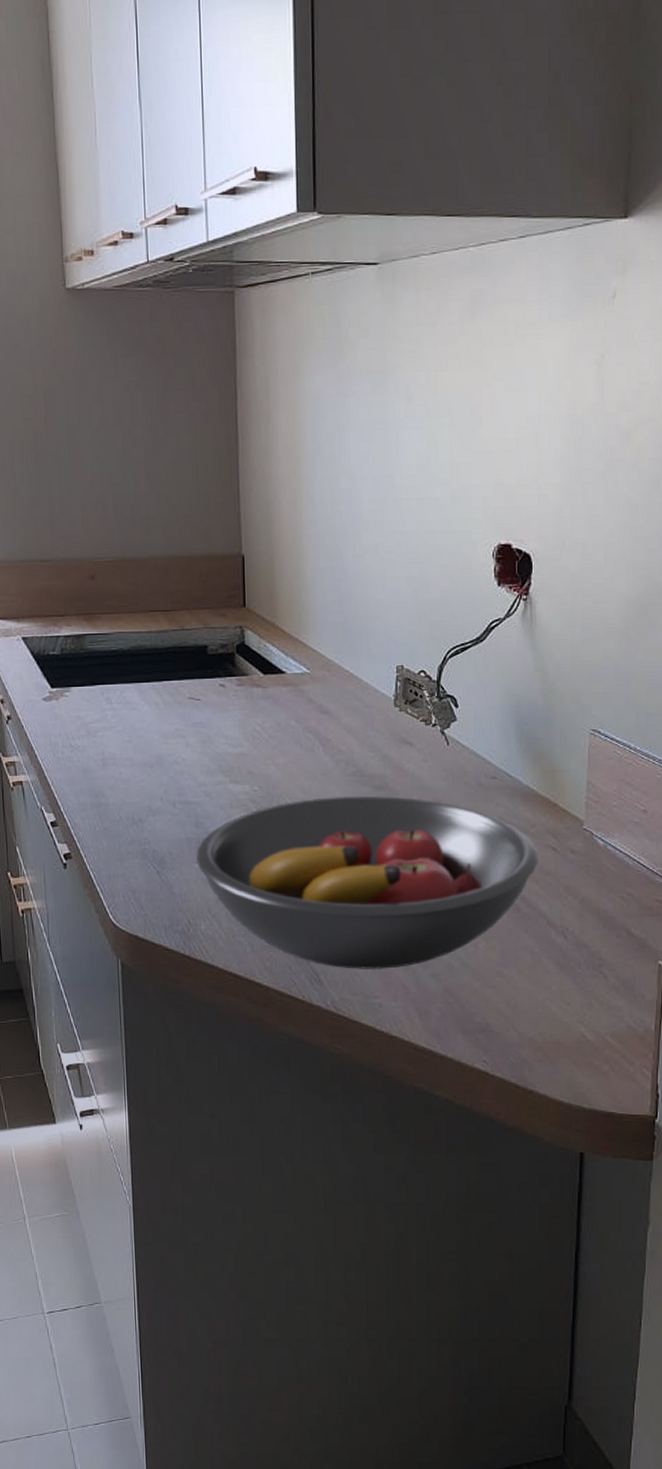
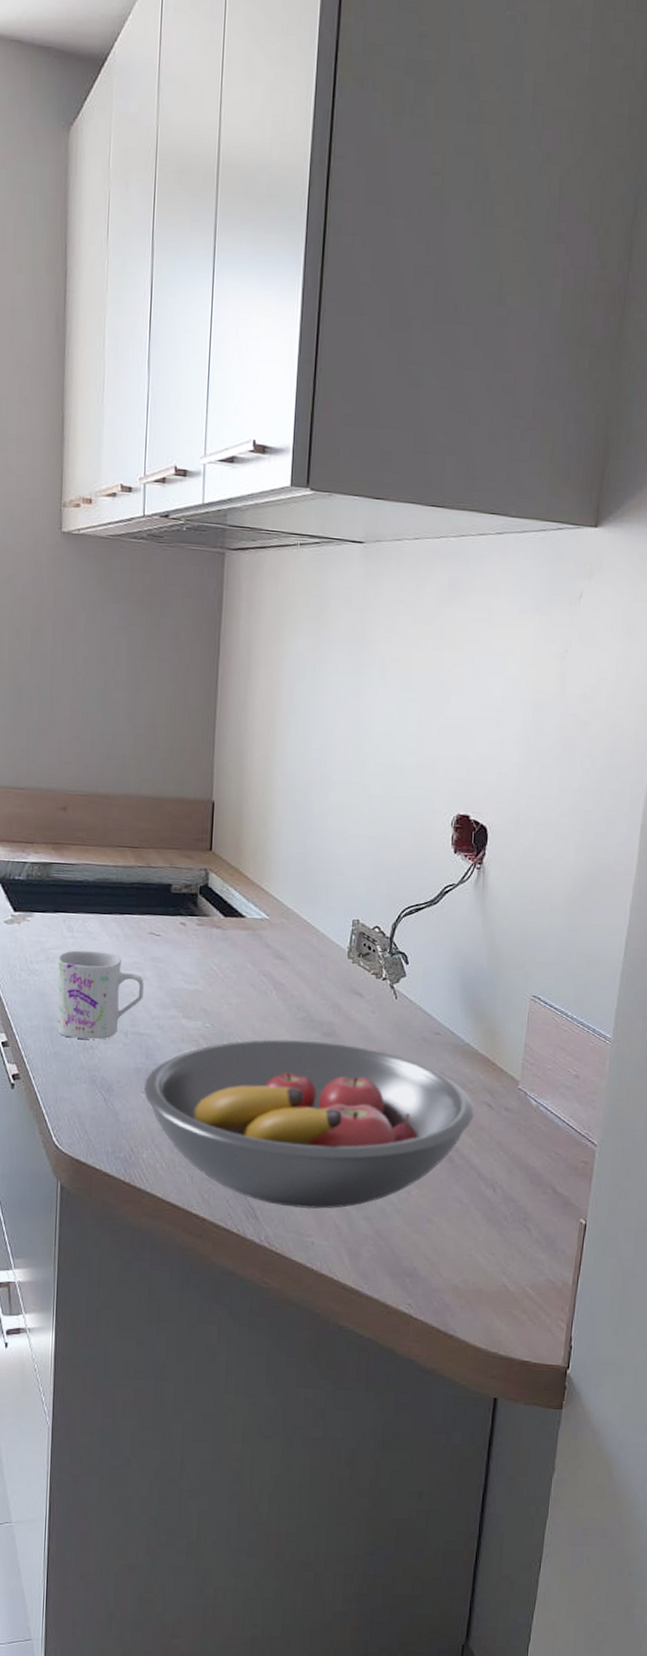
mug: none [99,722,188,812] -> present [57,950,144,1040]

